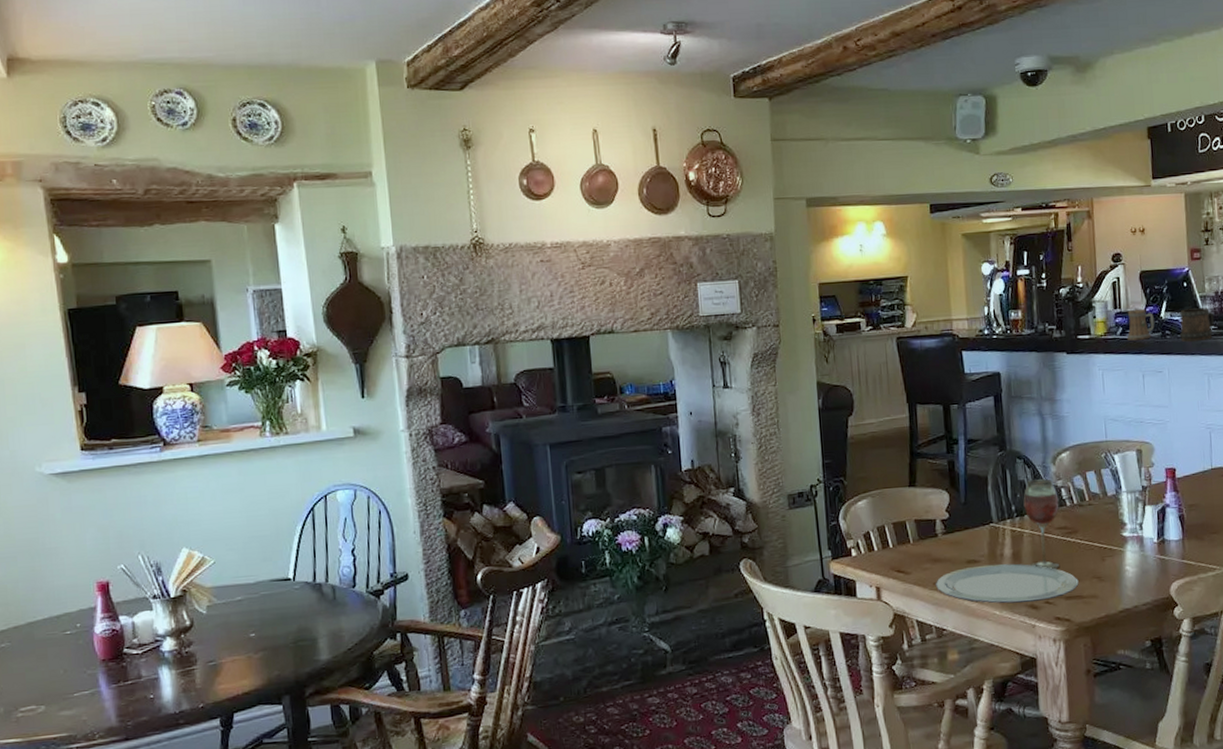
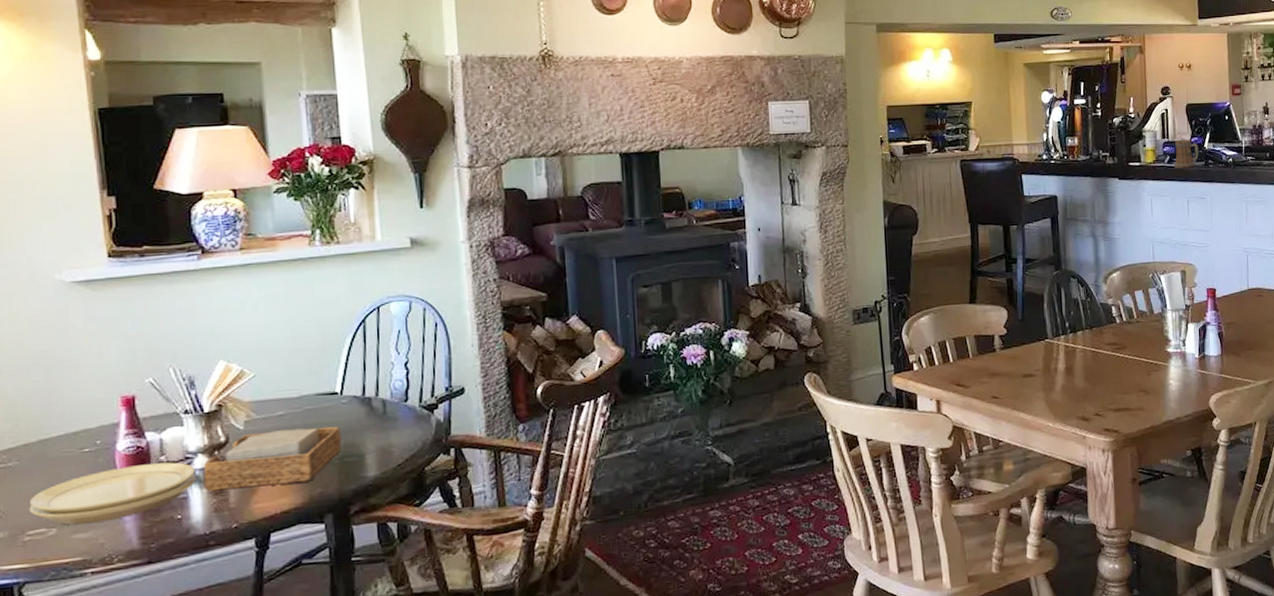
plate: none [20,644,166,703] -> present [29,462,197,525]
napkin holder: none [171,611,296,673] -> present [203,426,342,492]
plate: present [935,563,1079,604] -> none [992,377,1127,416]
wineglass: present [1023,478,1059,570] -> none [1076,296,1110,384]
beer mug: present [1179,308,1214,343] -> none [1221,140,1252,172]

